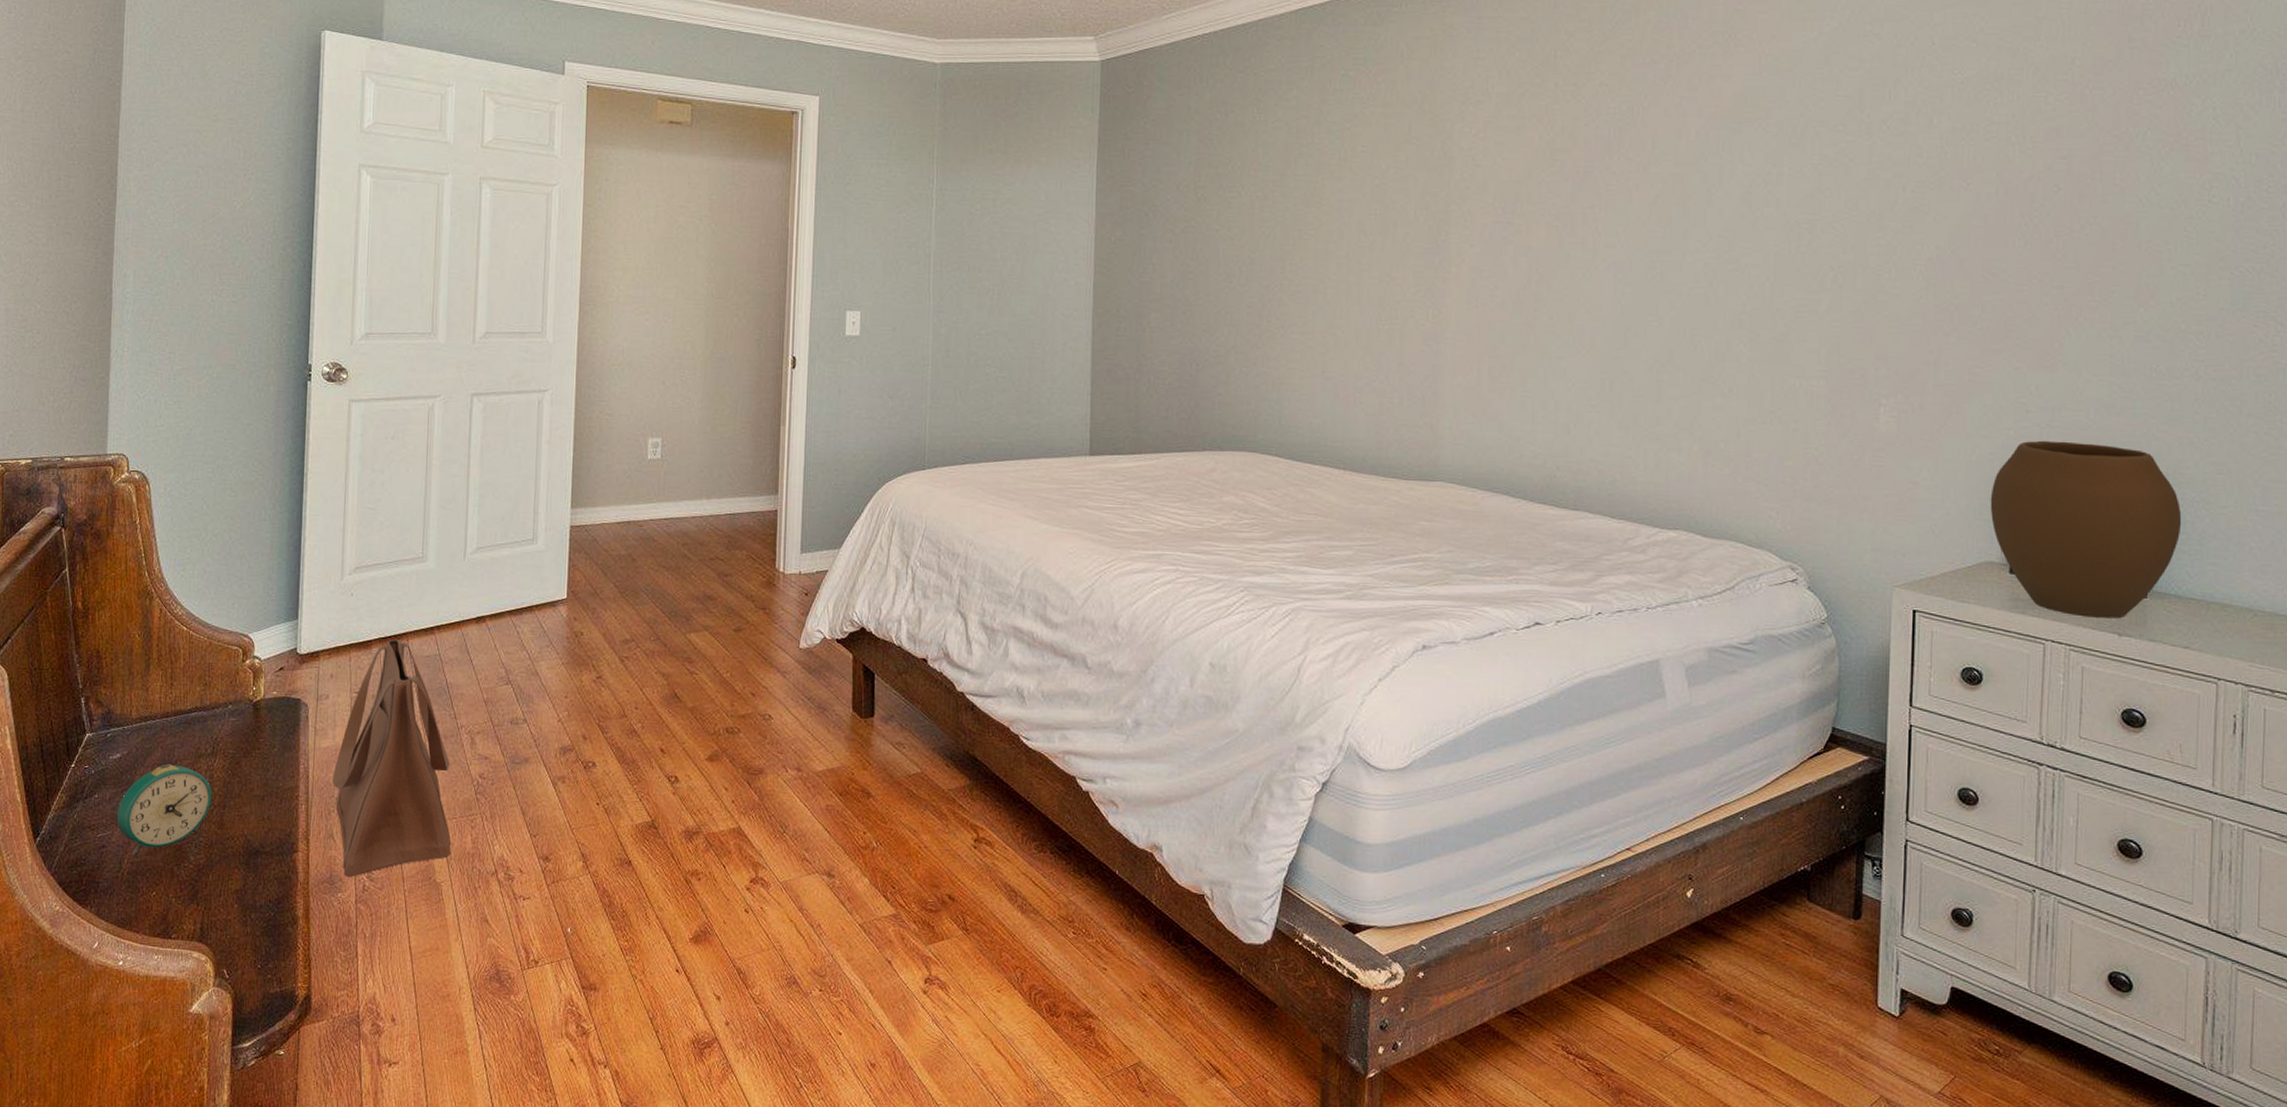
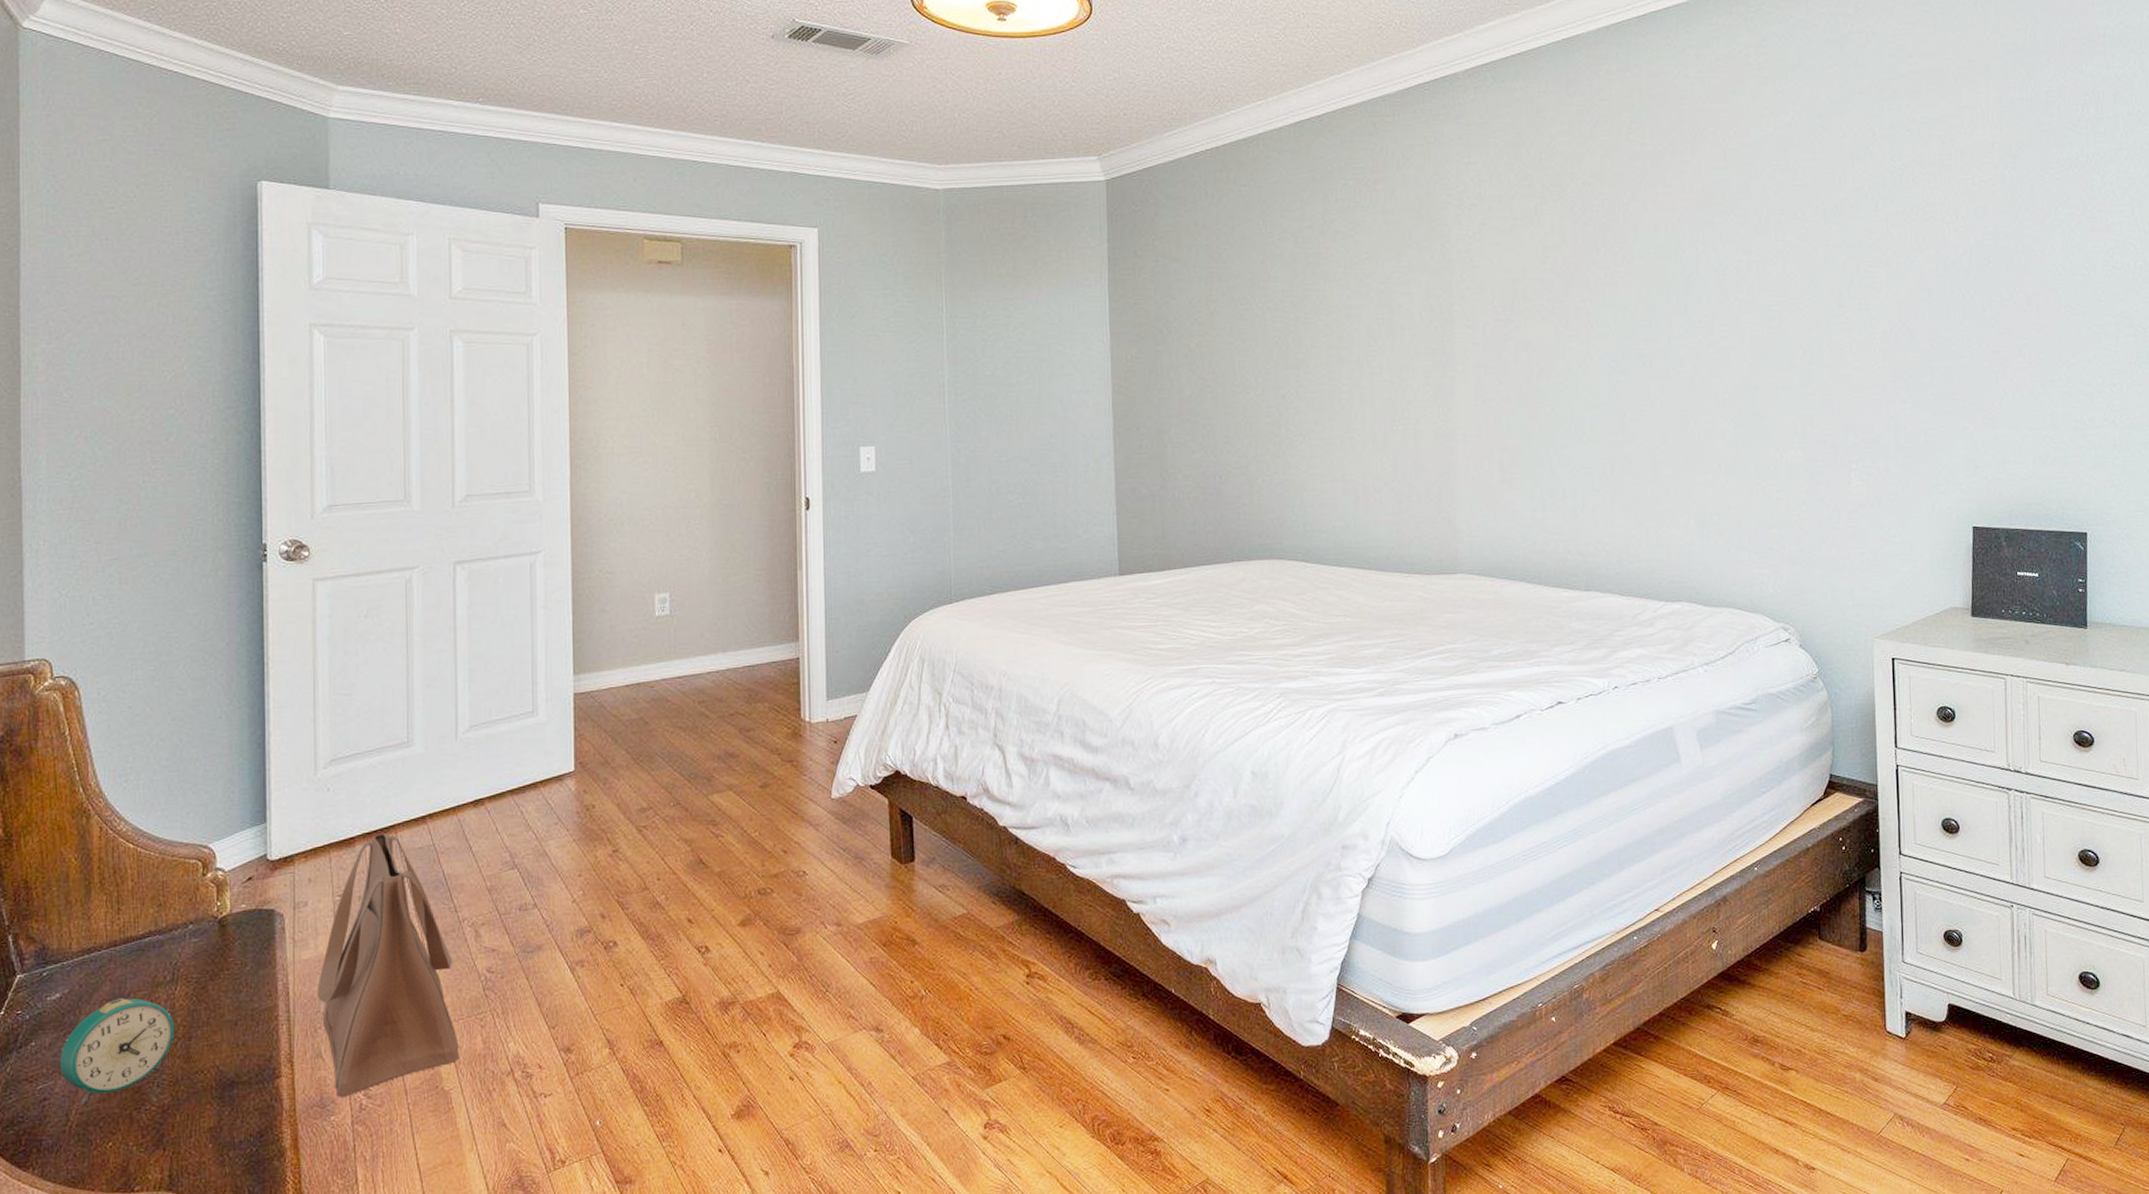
vase: present [1990,440,2182,619] -> none [1950,492,2111,651]

